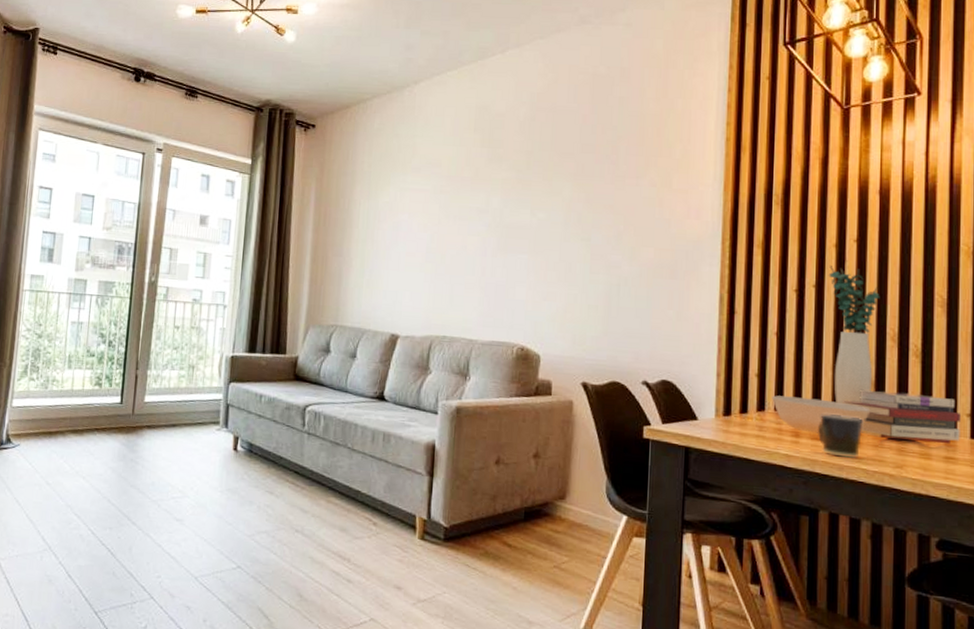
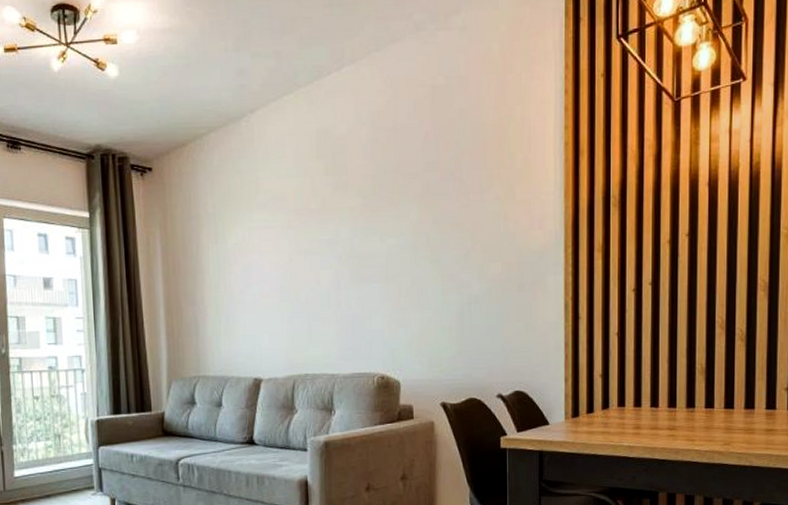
bowl: present [772,395,871,434] -> none [615,391,702,423]
mug: present [818,414,863,458] -> none [656,403,696,442]
vase: present [828,264,880,404] -> none [663,261,710,393]
books: present [841,390,961,445] -> none [676,375,780,420]

